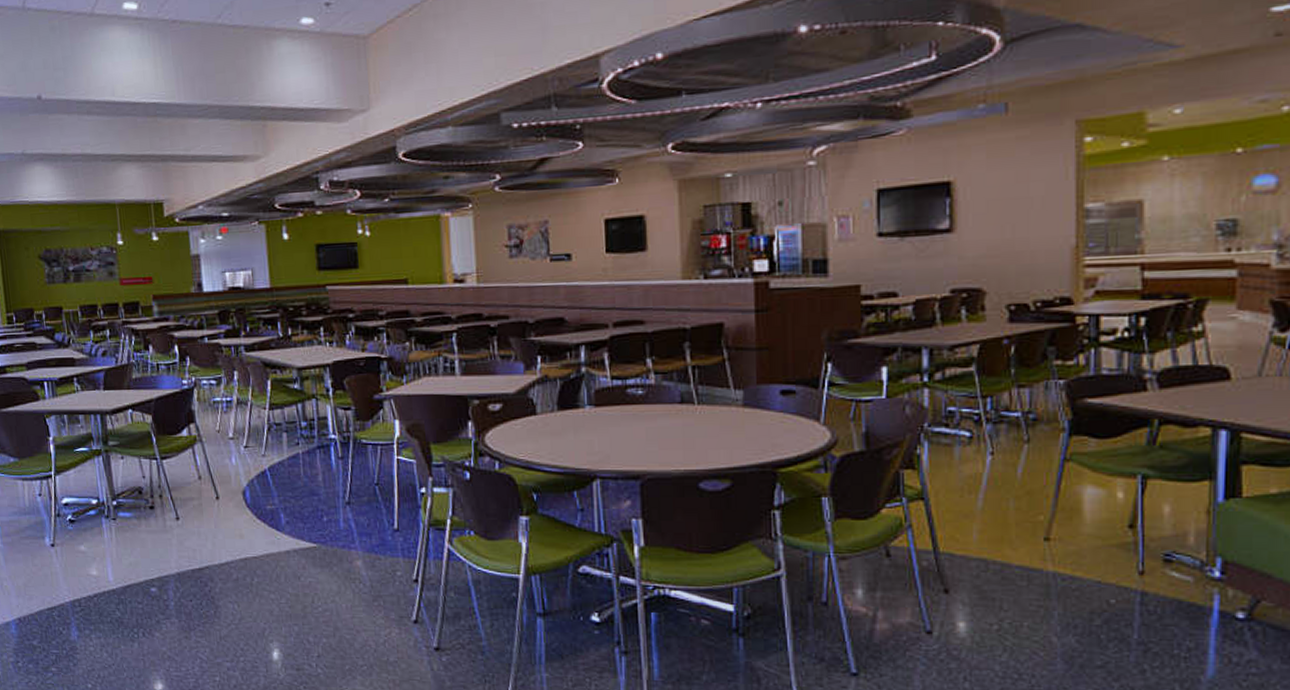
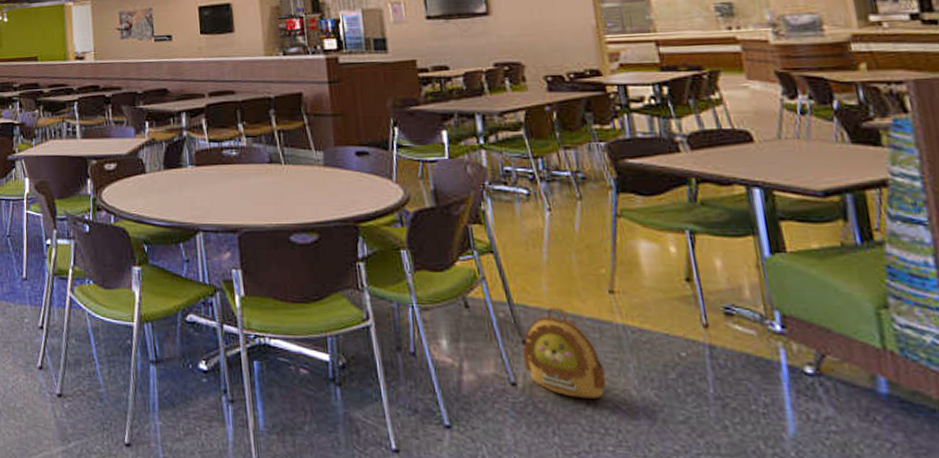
backpack: none [943,554,1027,645] -> present [522,306,607,399]

